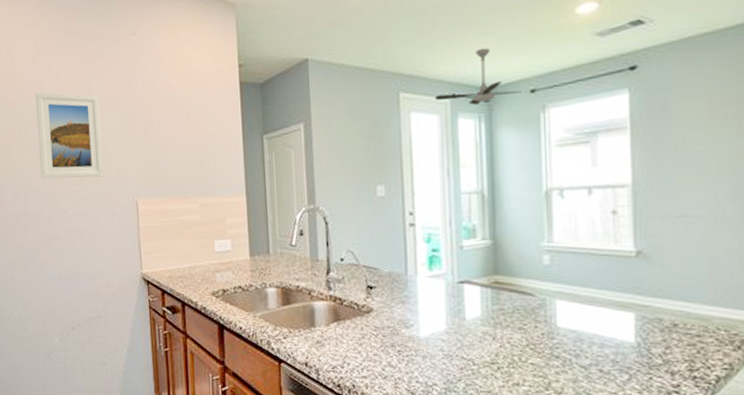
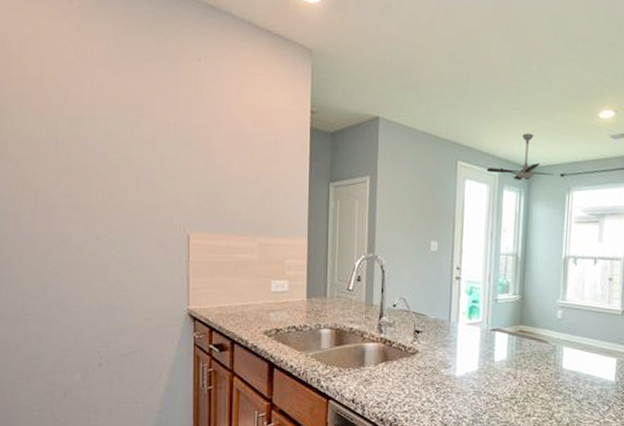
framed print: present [36,92,104,179] -> none [70,103,151,205]

